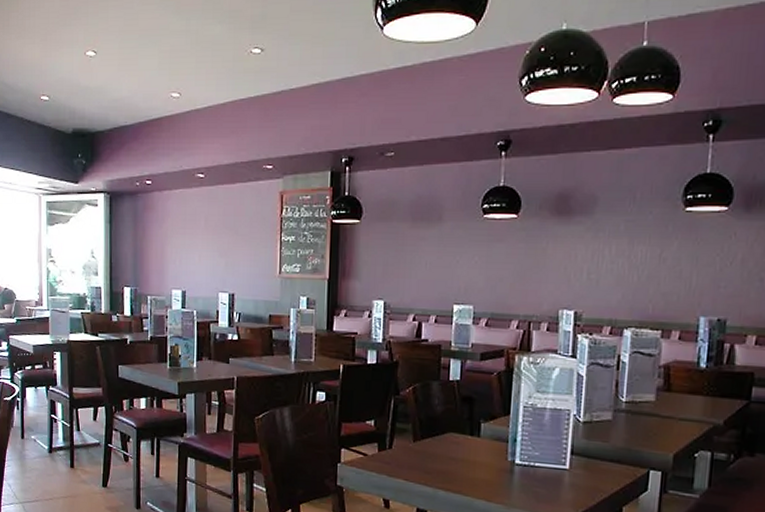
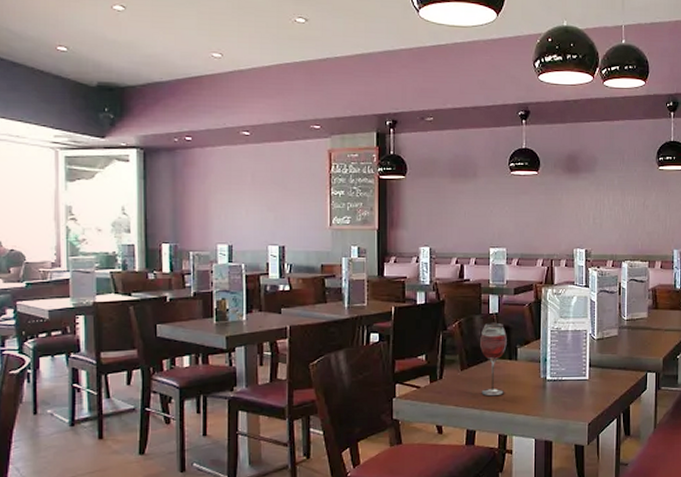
wineglass: none [435,390,469,475] -> present [480,322,507,396]

